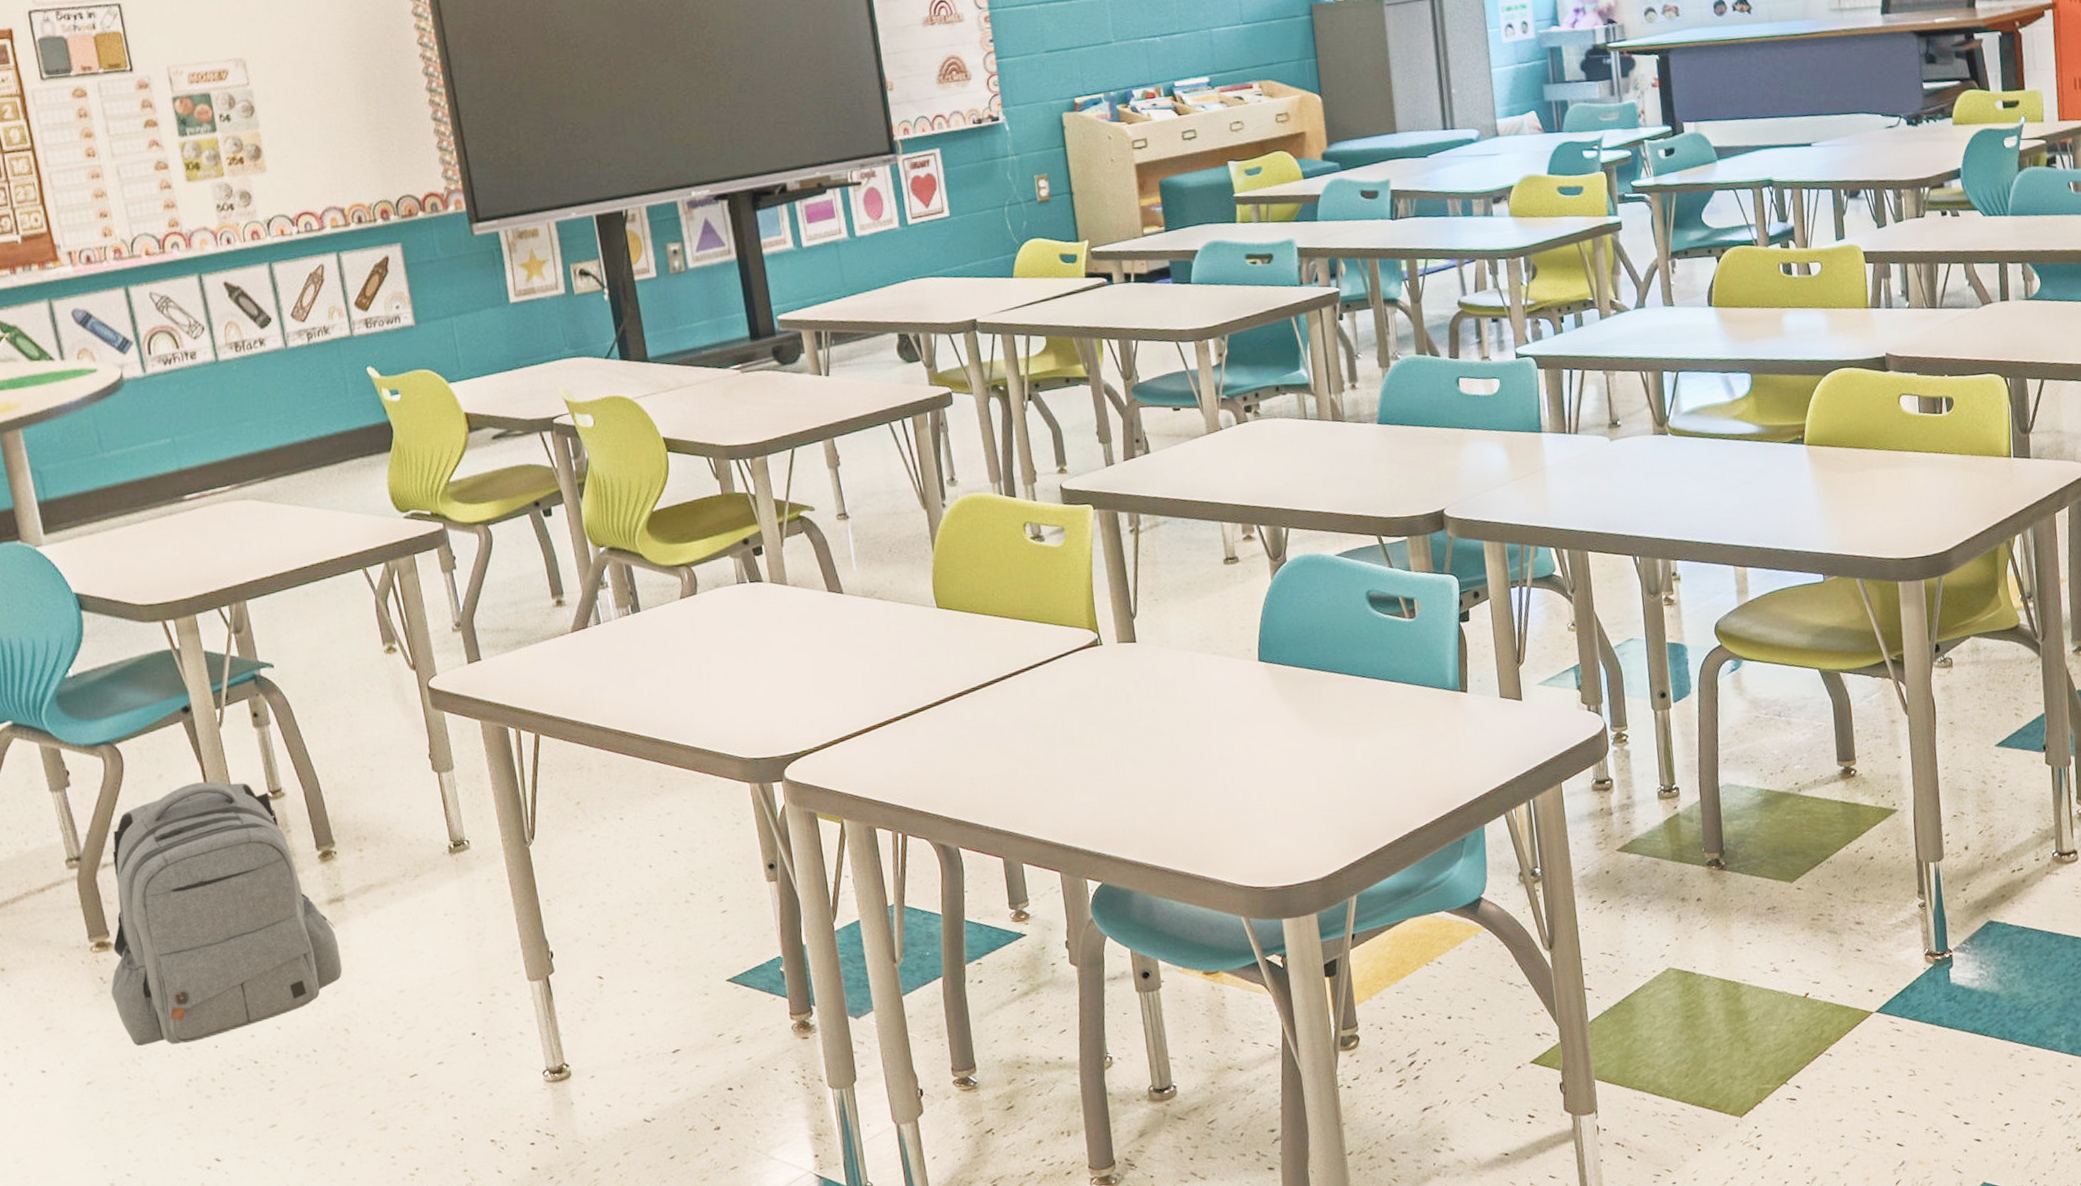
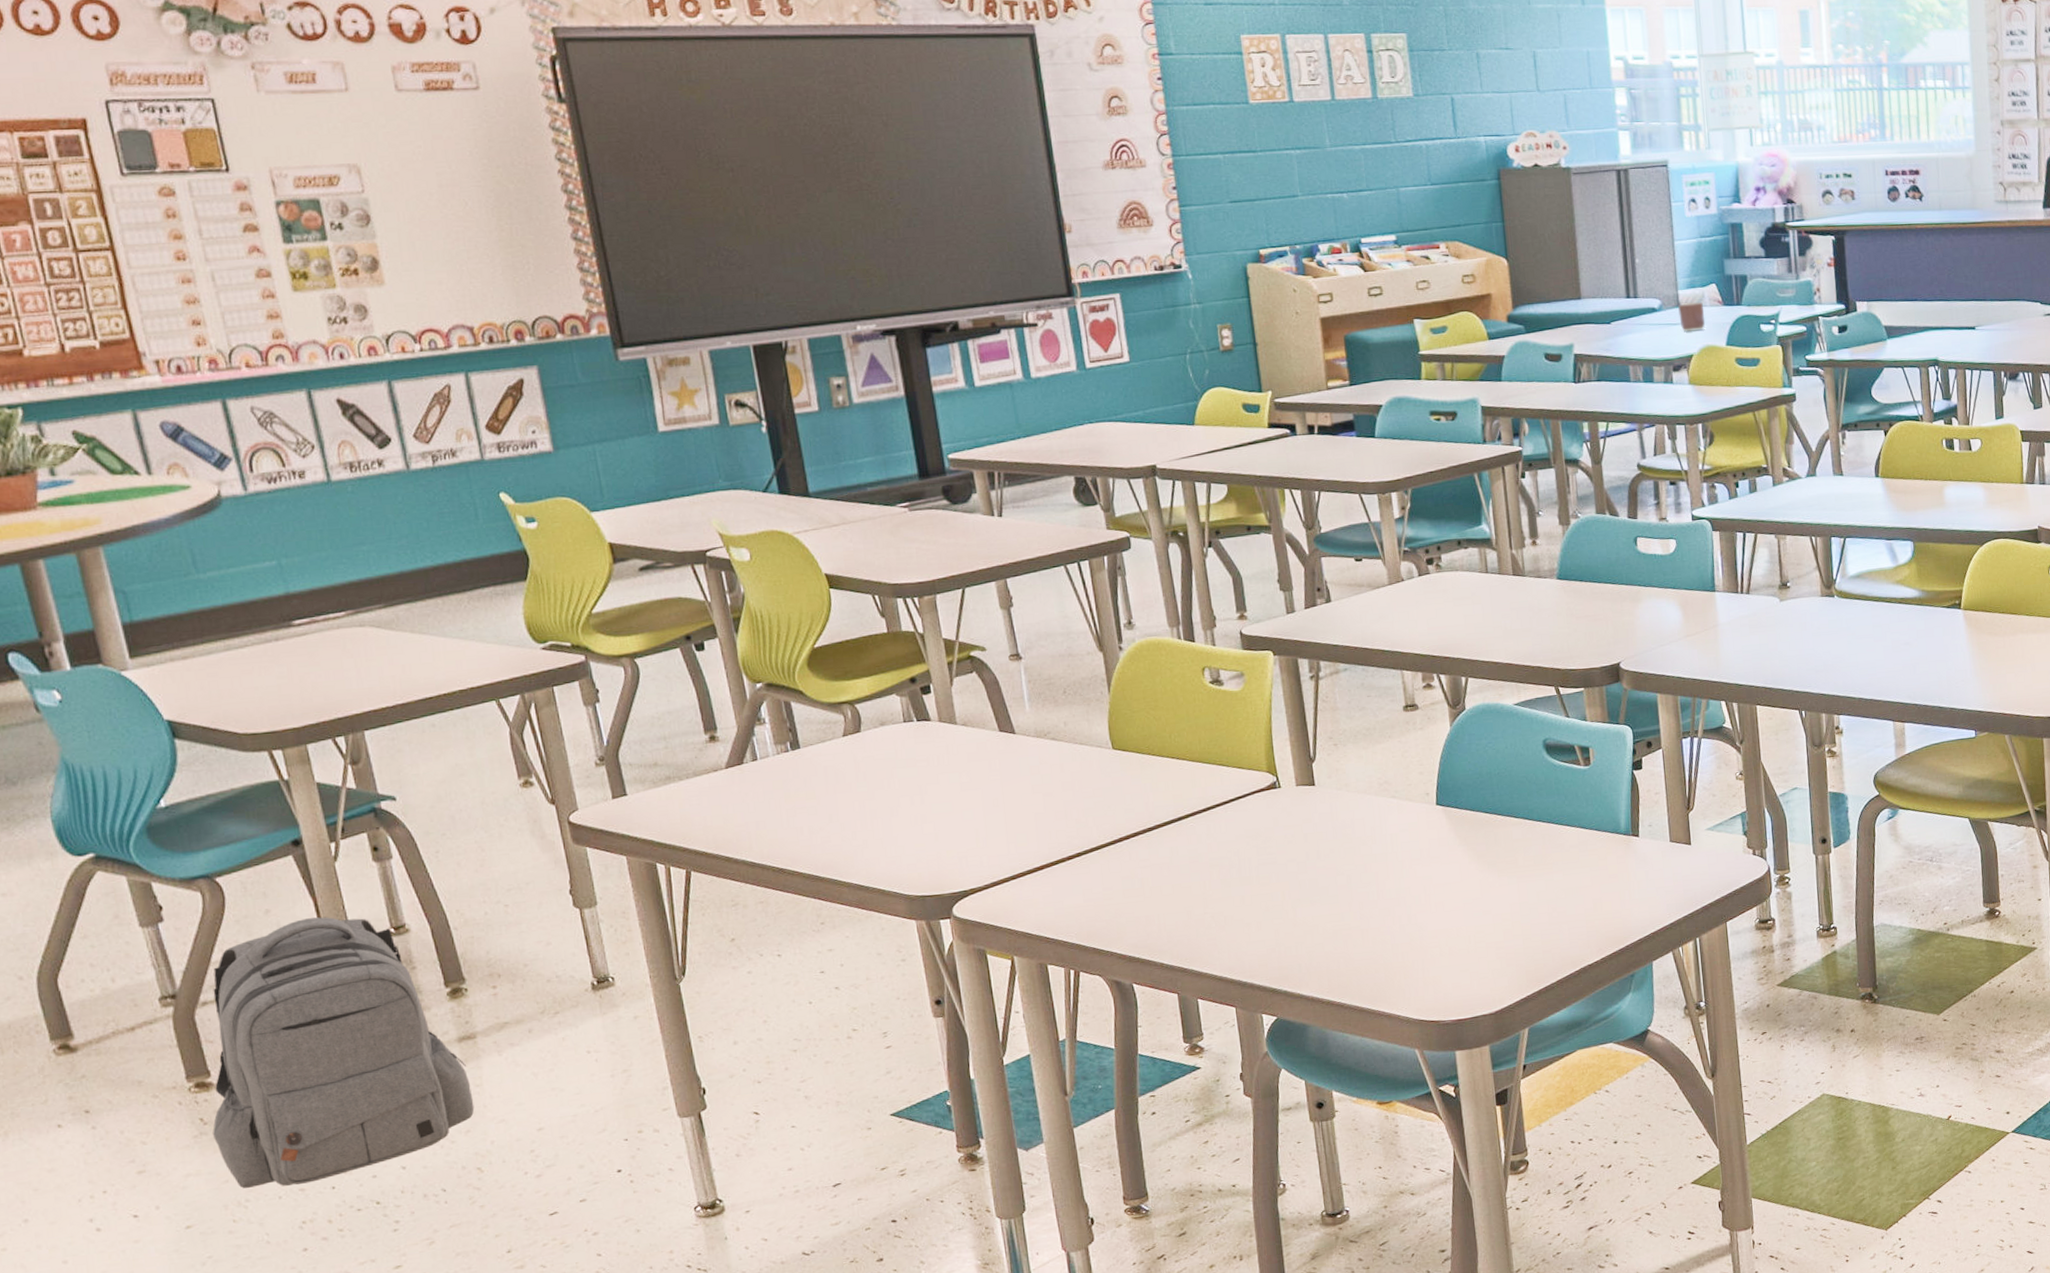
mug: none [1496,131,1526,163] -> present [1678,302,1706,332]

